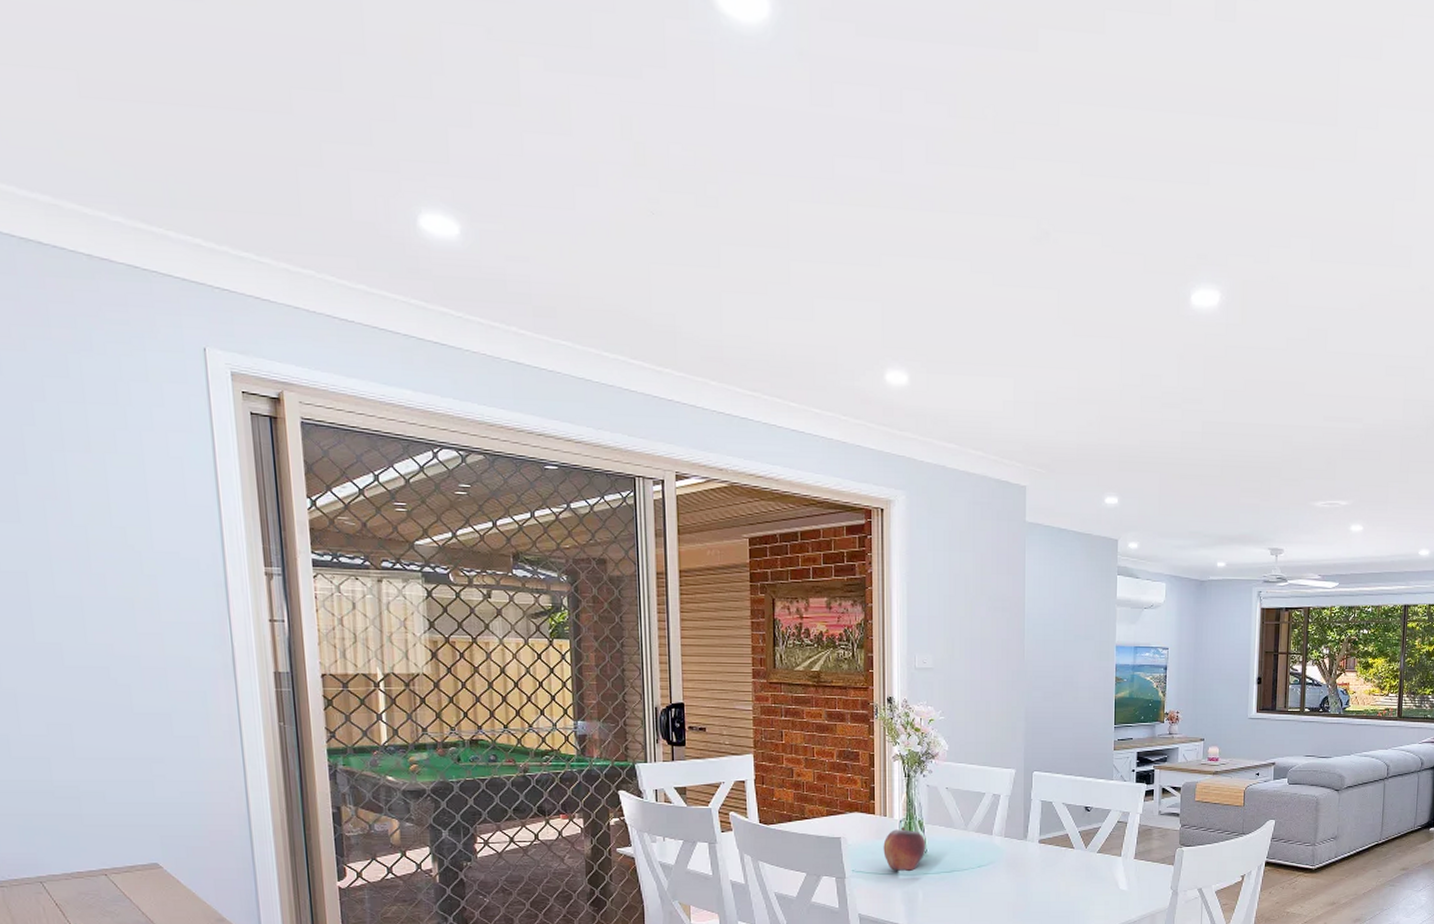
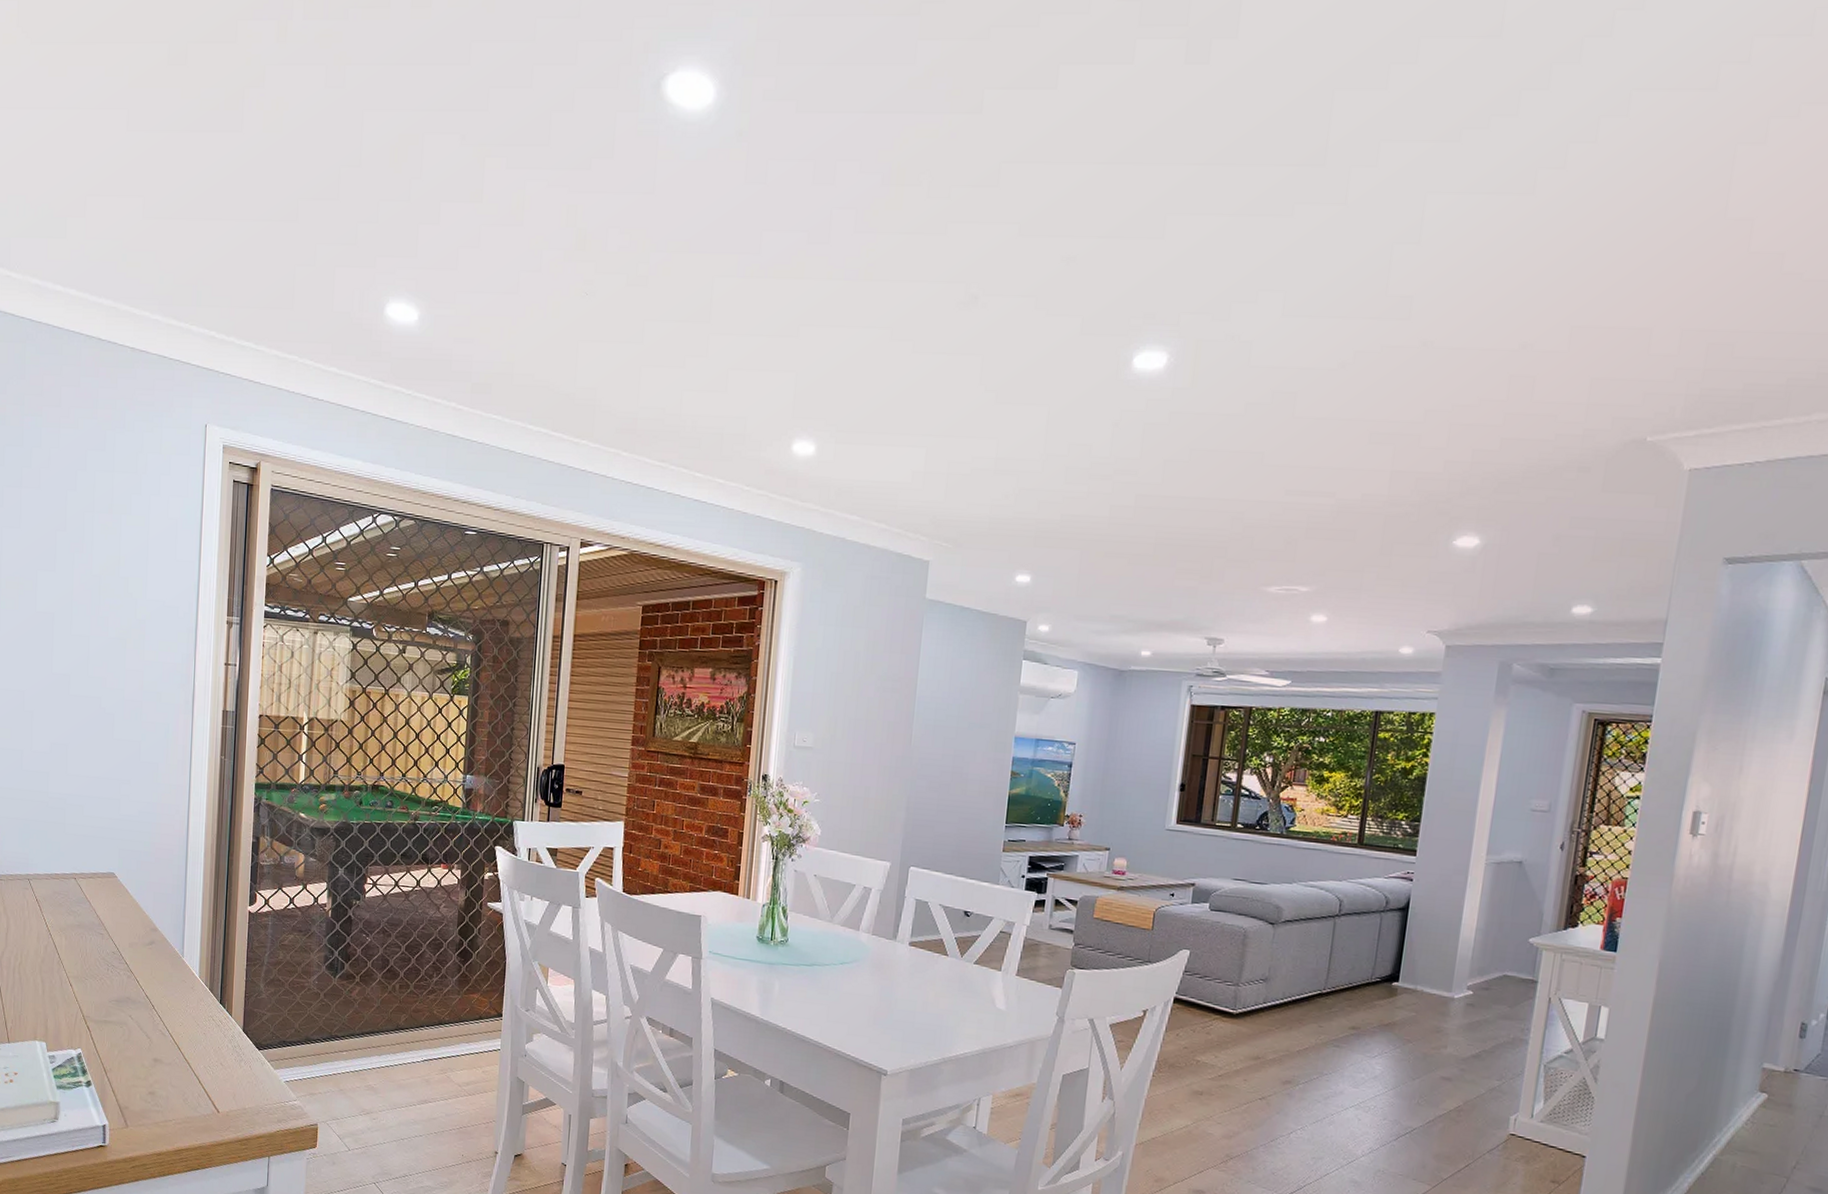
fruit: present [883,827,926,872] -> none [743,911,788,960]

